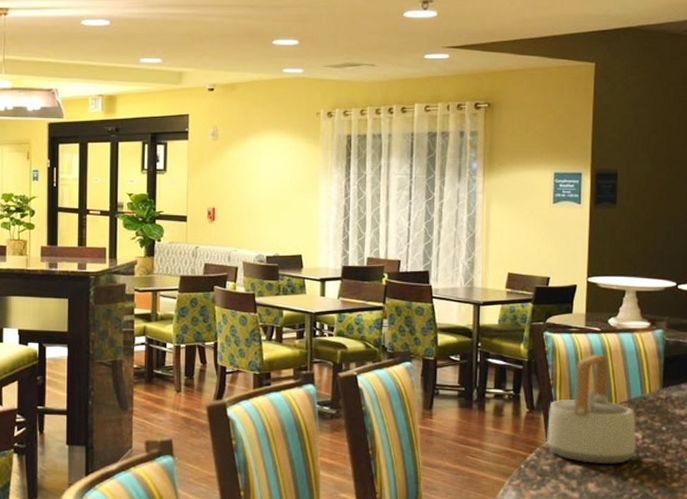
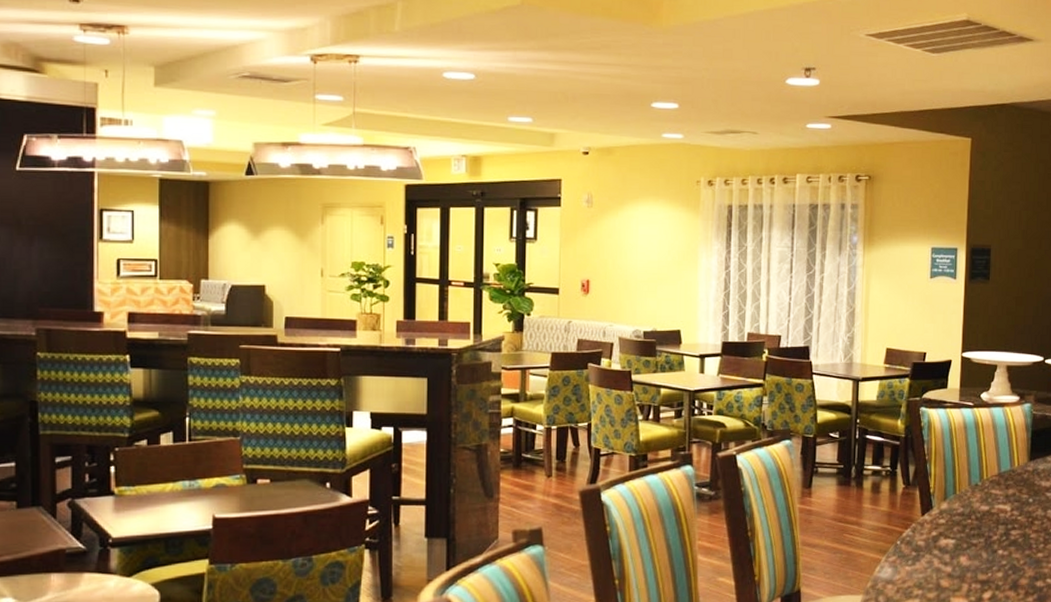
teapot: present [546,354,637,465] -> none [921,428,1006,538]

